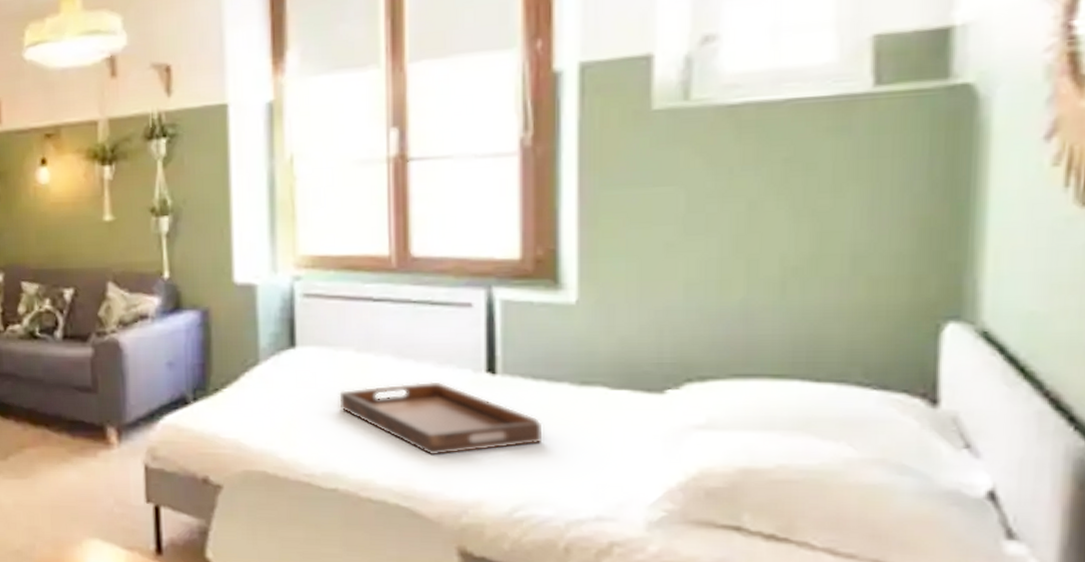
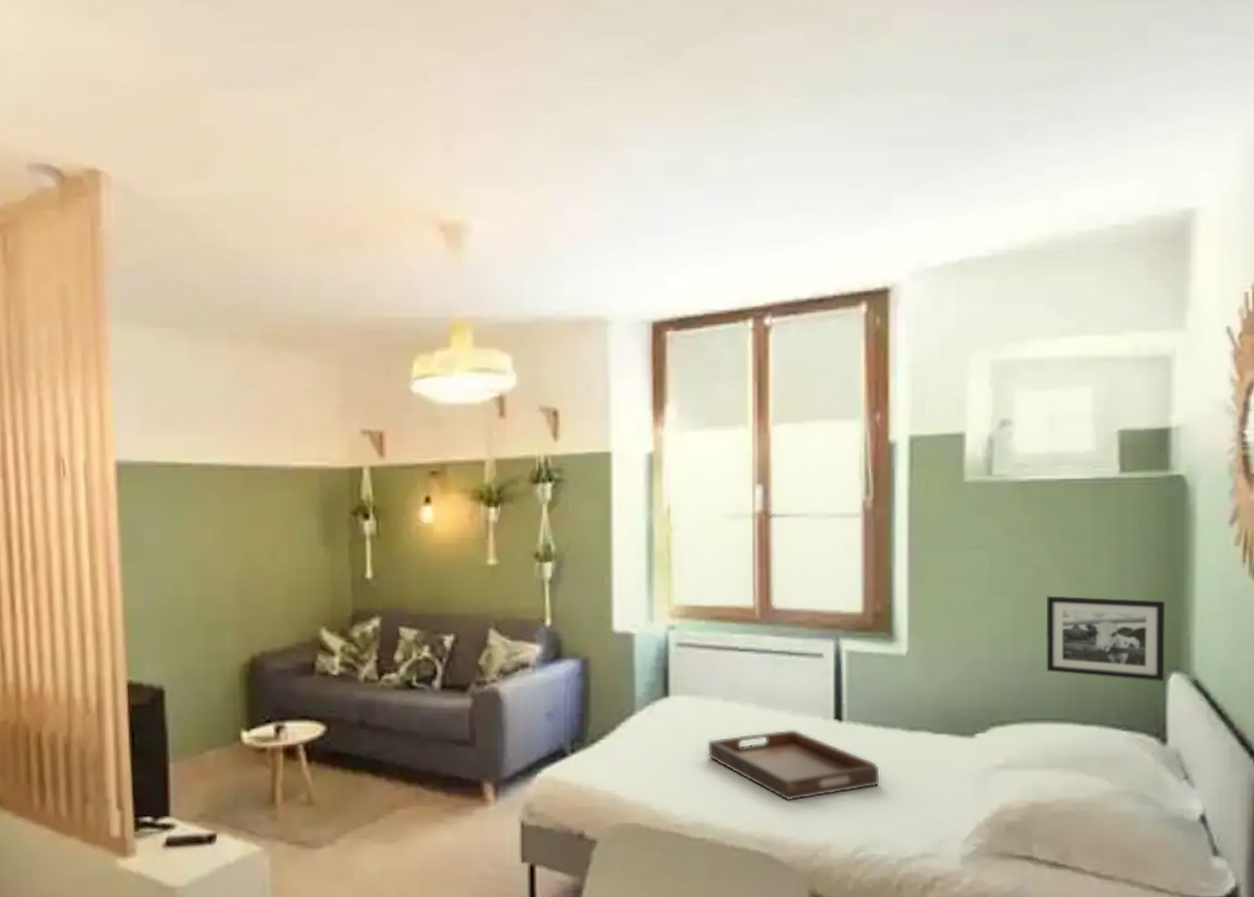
picture frame: none [762,234,940,333] -> present [1045,595,1165,681]

